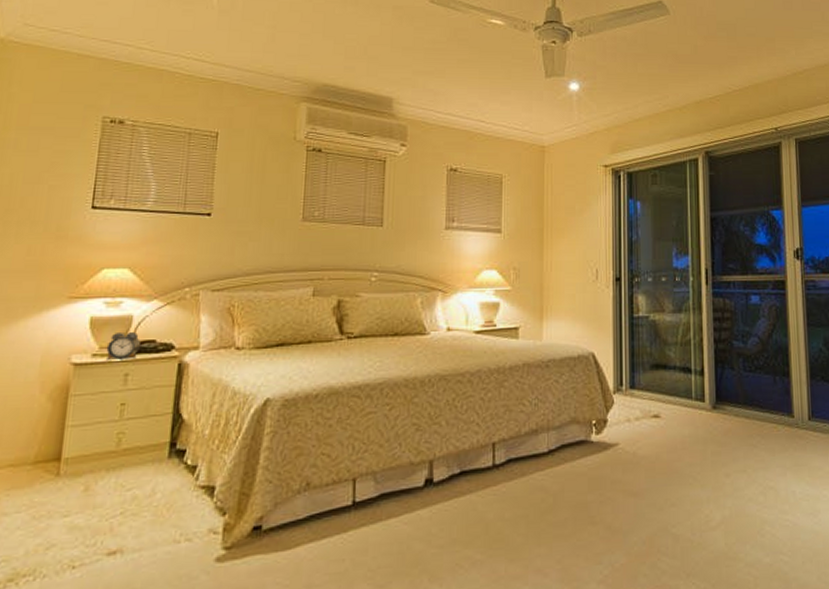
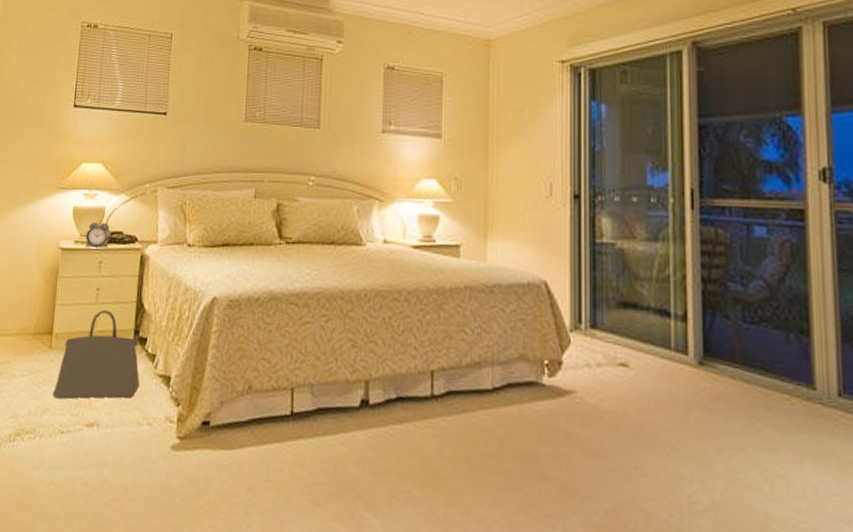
handbag: none [61,425,177,531] -> present [53,309,140,399]

